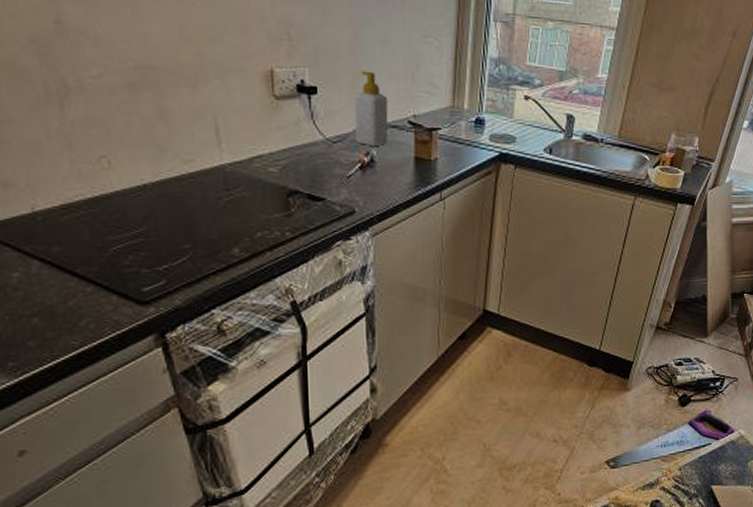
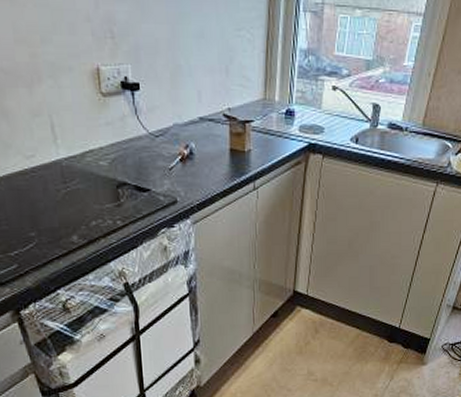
soap bottle: present [355,71,389,147] -> none [174,66,206,140]

